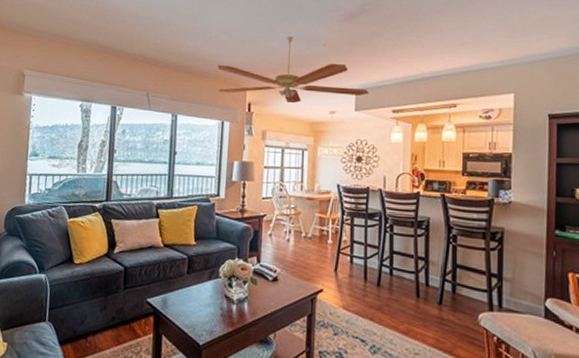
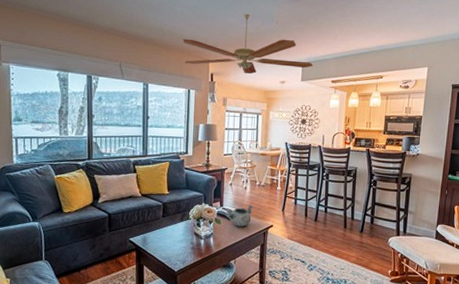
decorative bowl: none [264,261,298,290] -> present [226,204,253,226]

